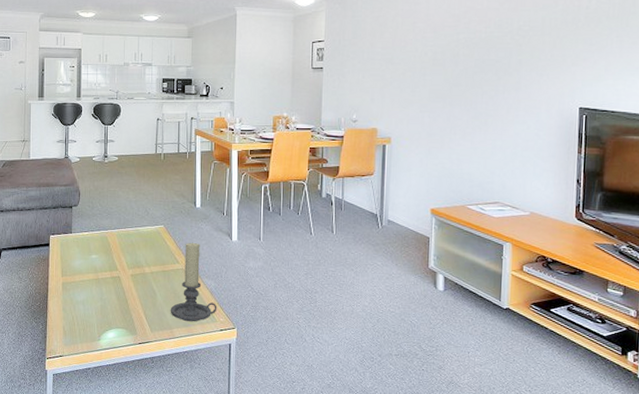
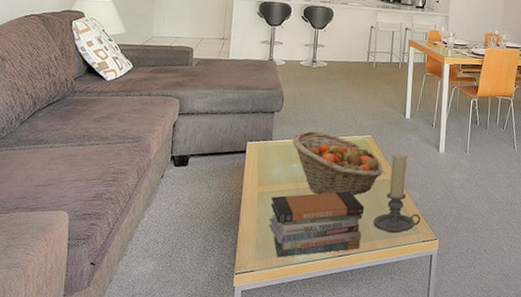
book stack: none [73,280,161,344] -> present [268,191,364,258]
fruit basket: none [90,223,177,285] -> present [292,131,383,196]

